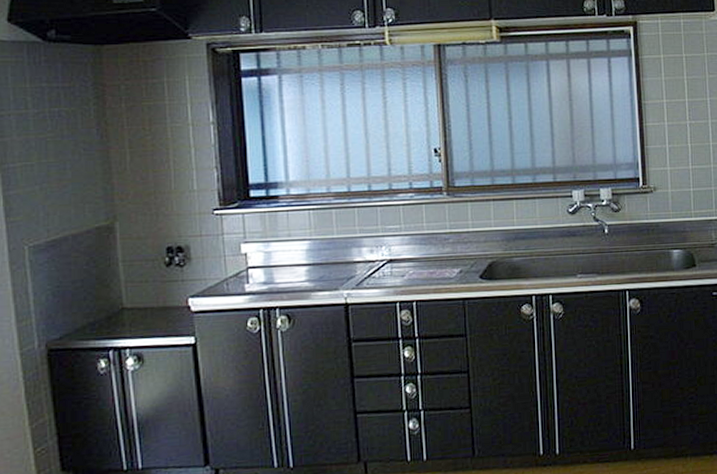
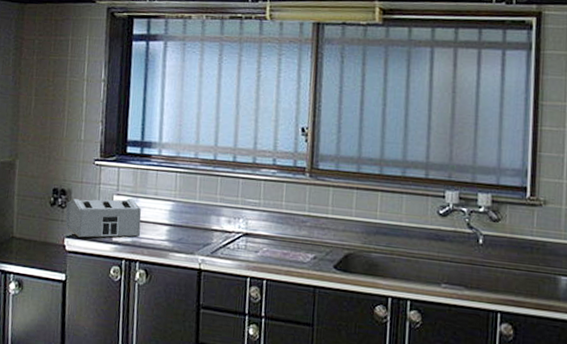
toaster: none [186,243,276,295] -> present [65,198,142,238]

